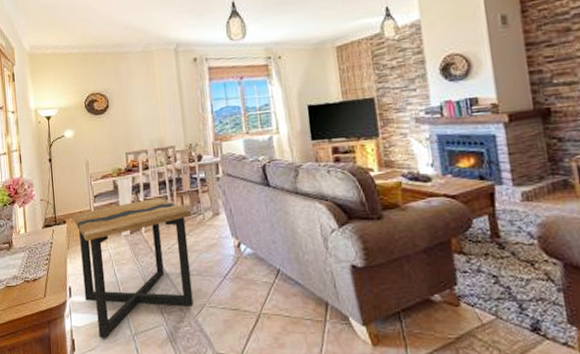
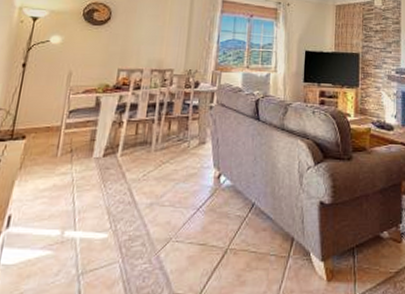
side table: present [72,198,193,338] -> none [26,120,177,279]

